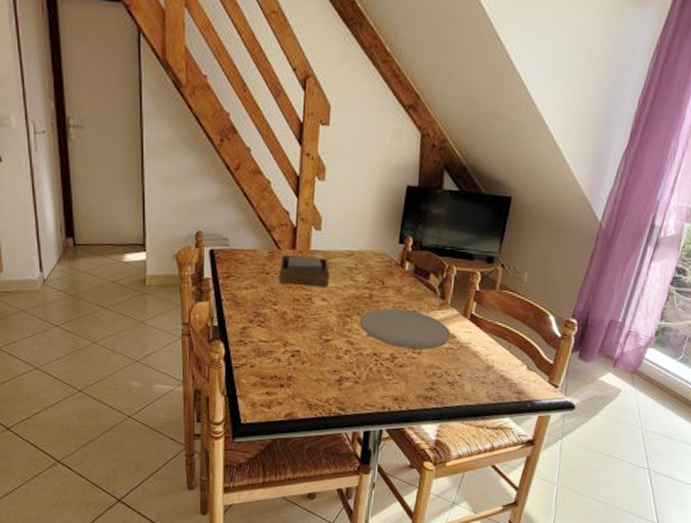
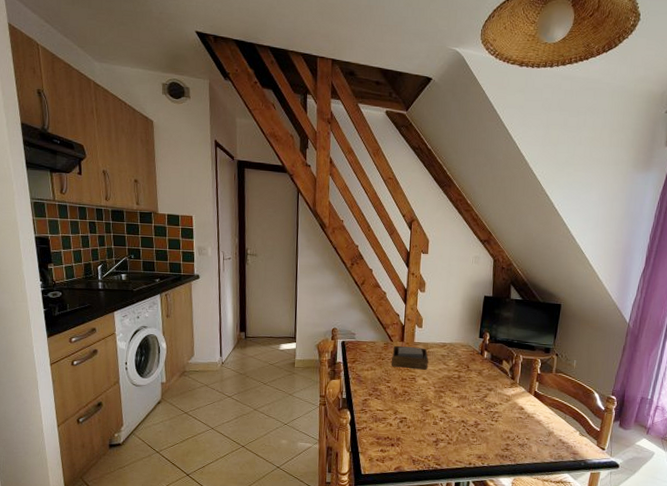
plate: present [359,308,451,350] -> none [450,386,520,418]

